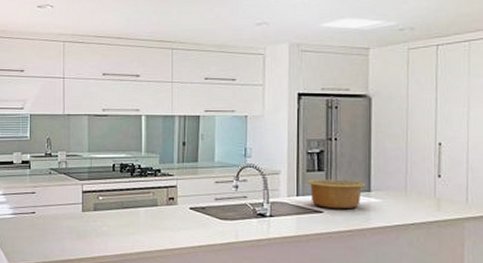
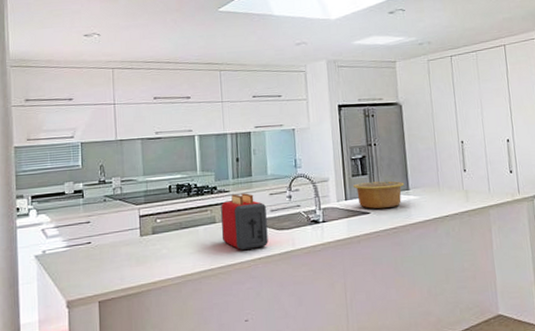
toaster: none [162,179,210,236] -> present [221,193,268,250]

